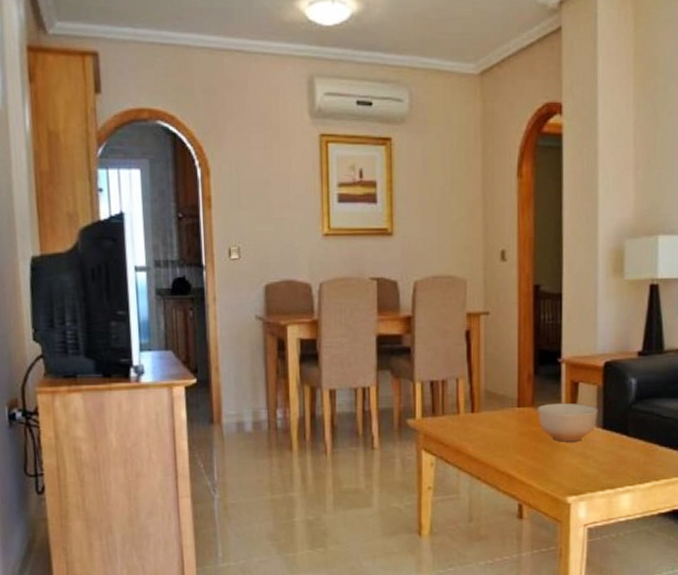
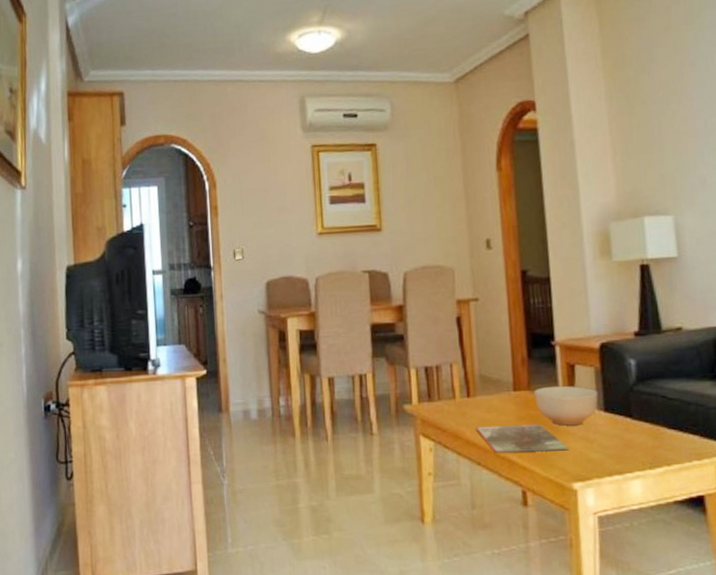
magazine: none [478,440,565,468] -> present [476,424,568,453]

